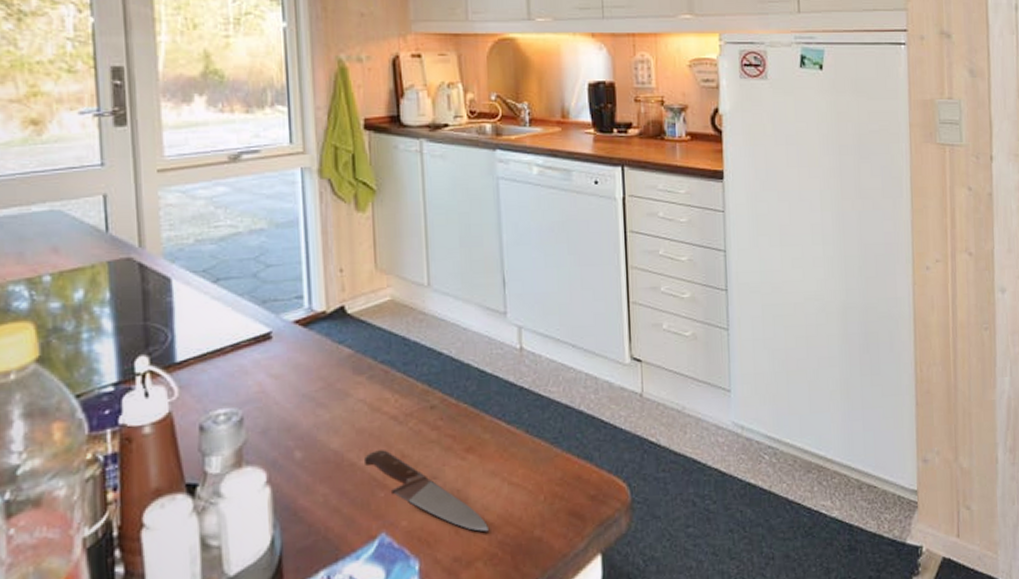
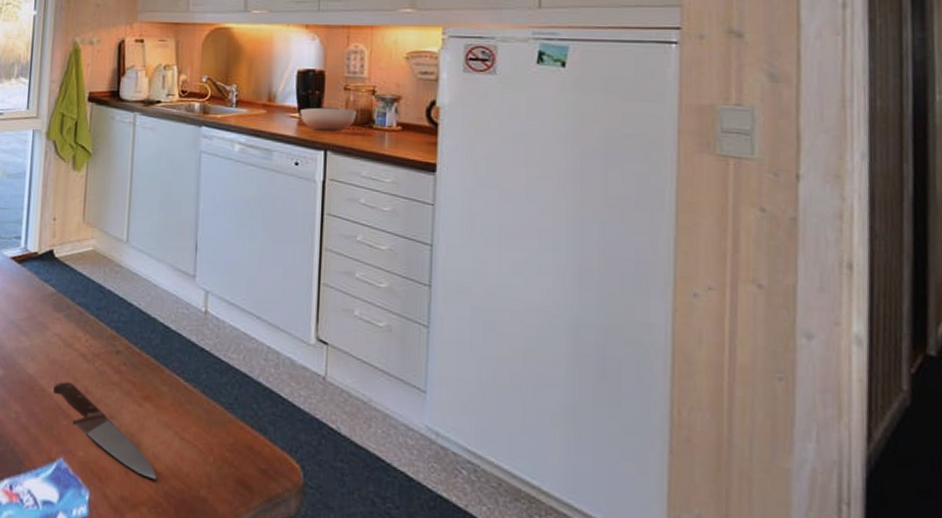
bowl: none [595,121,649,146] -> present [300,107,357,132]

